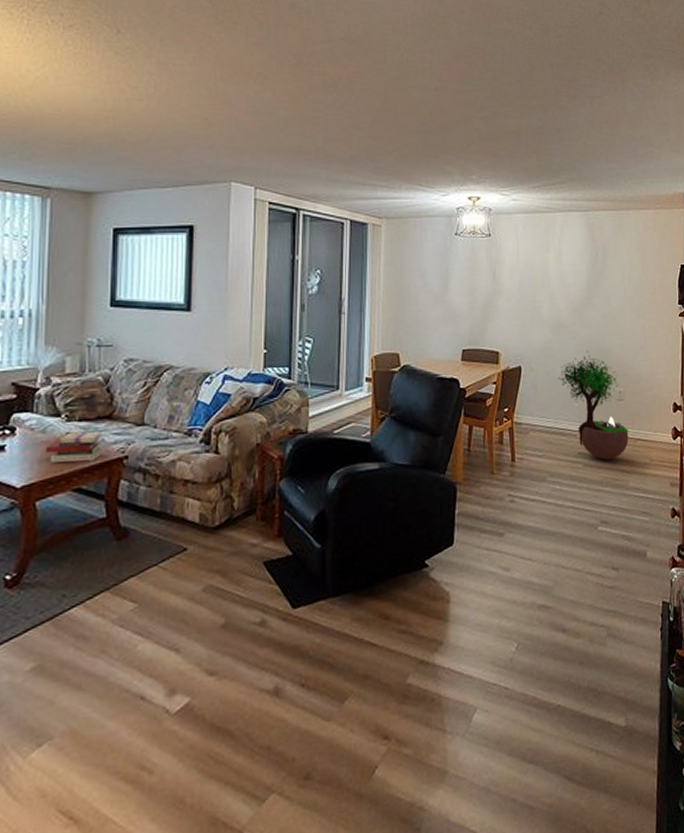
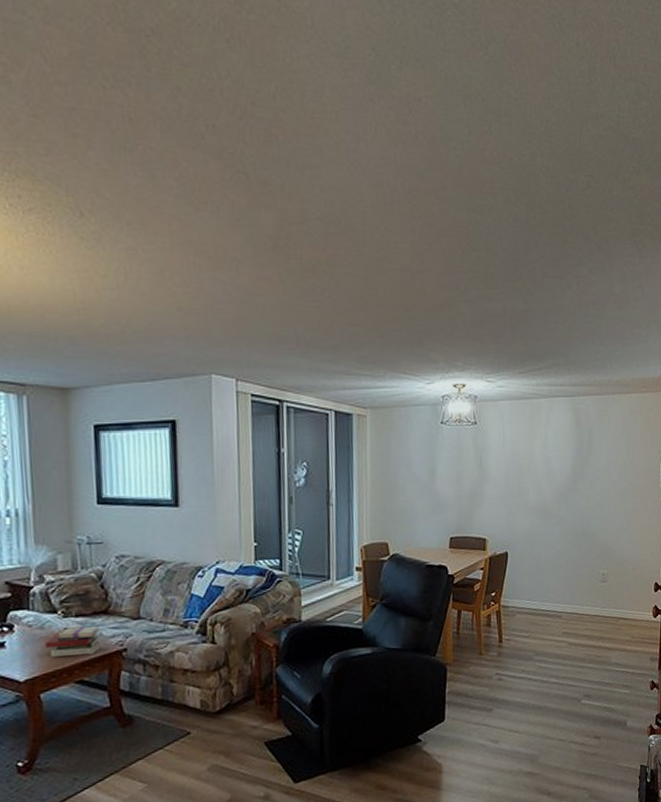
potted tree: present [557,350,629,460] -> none [543,535,612,639]

